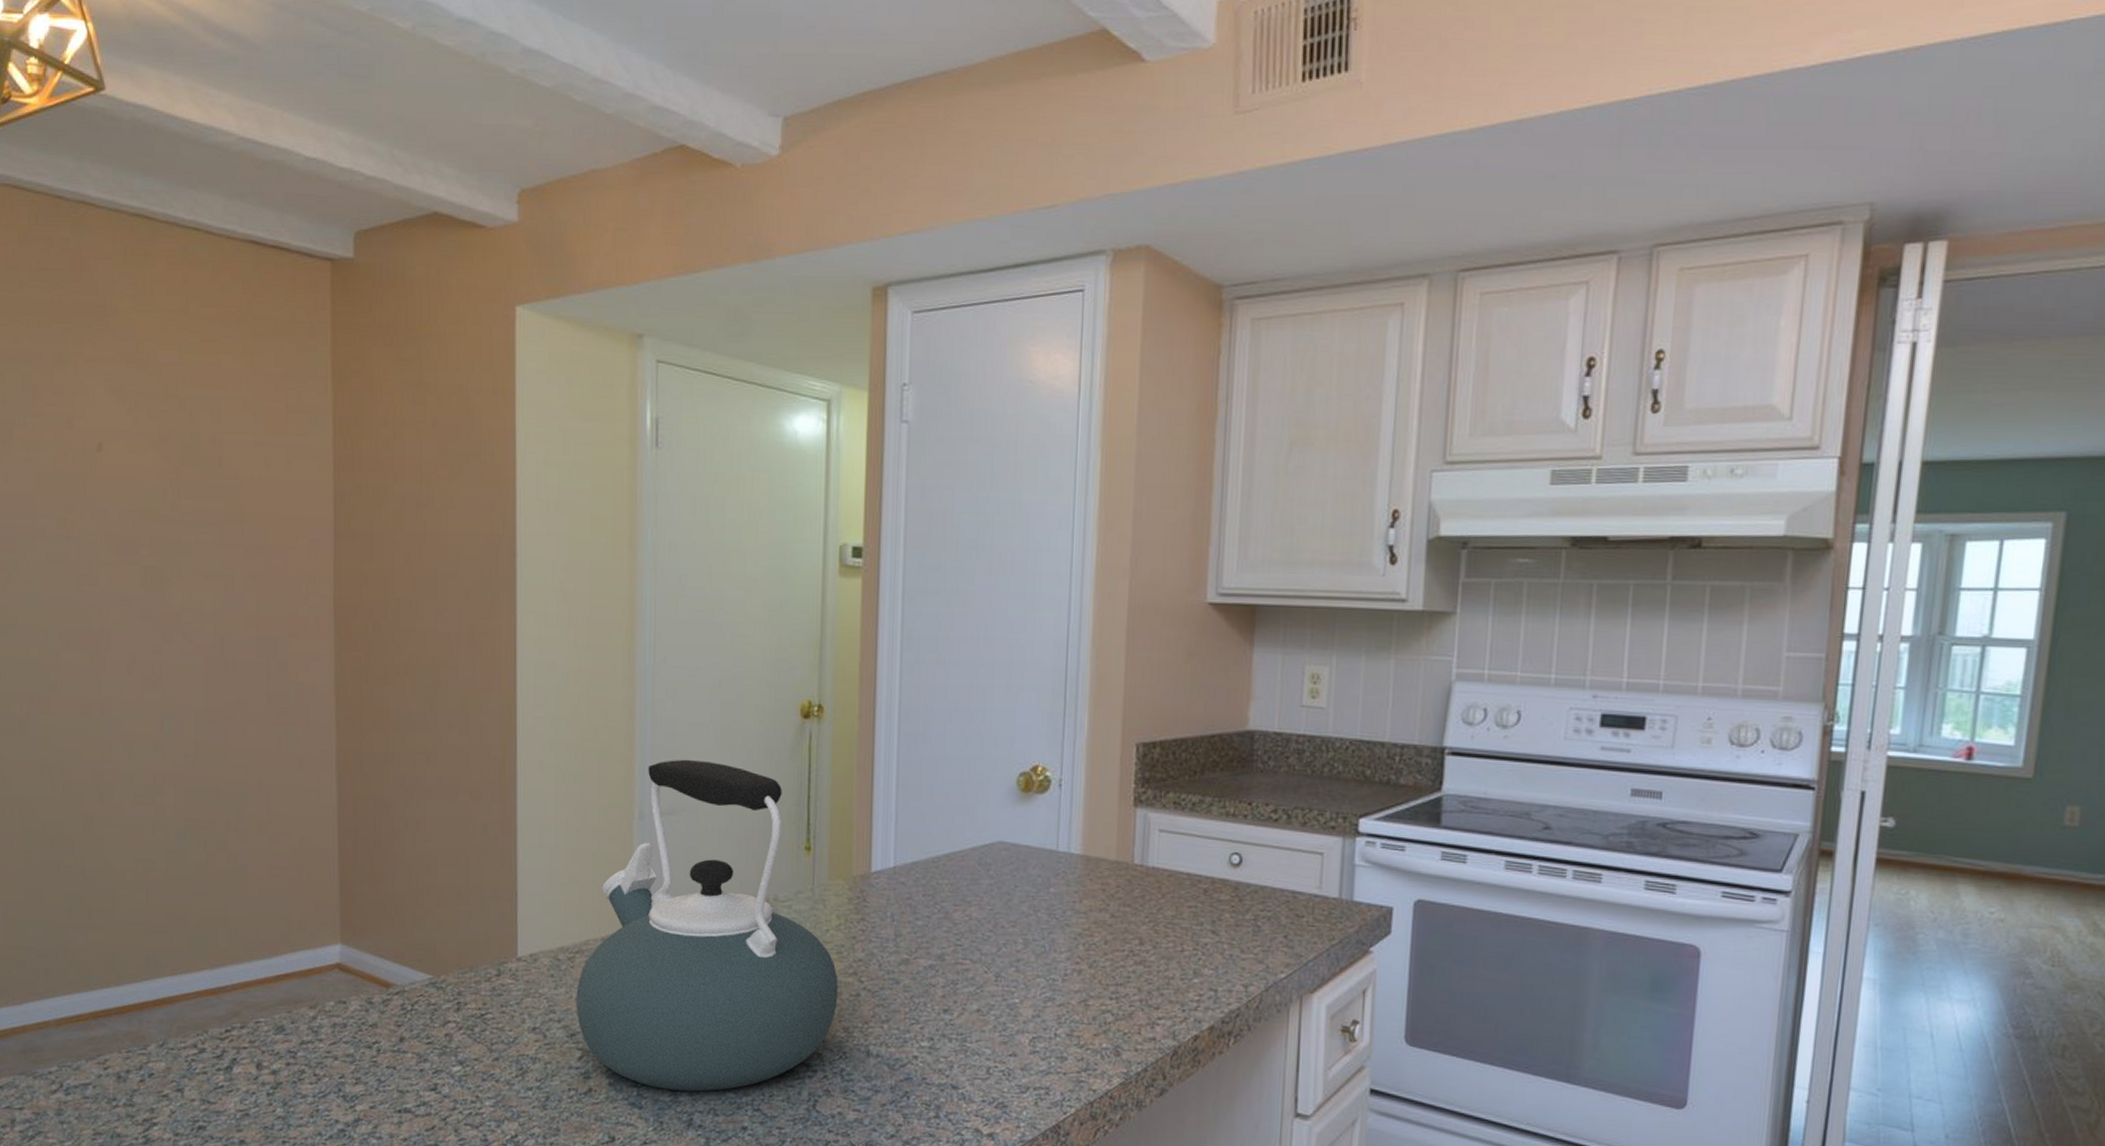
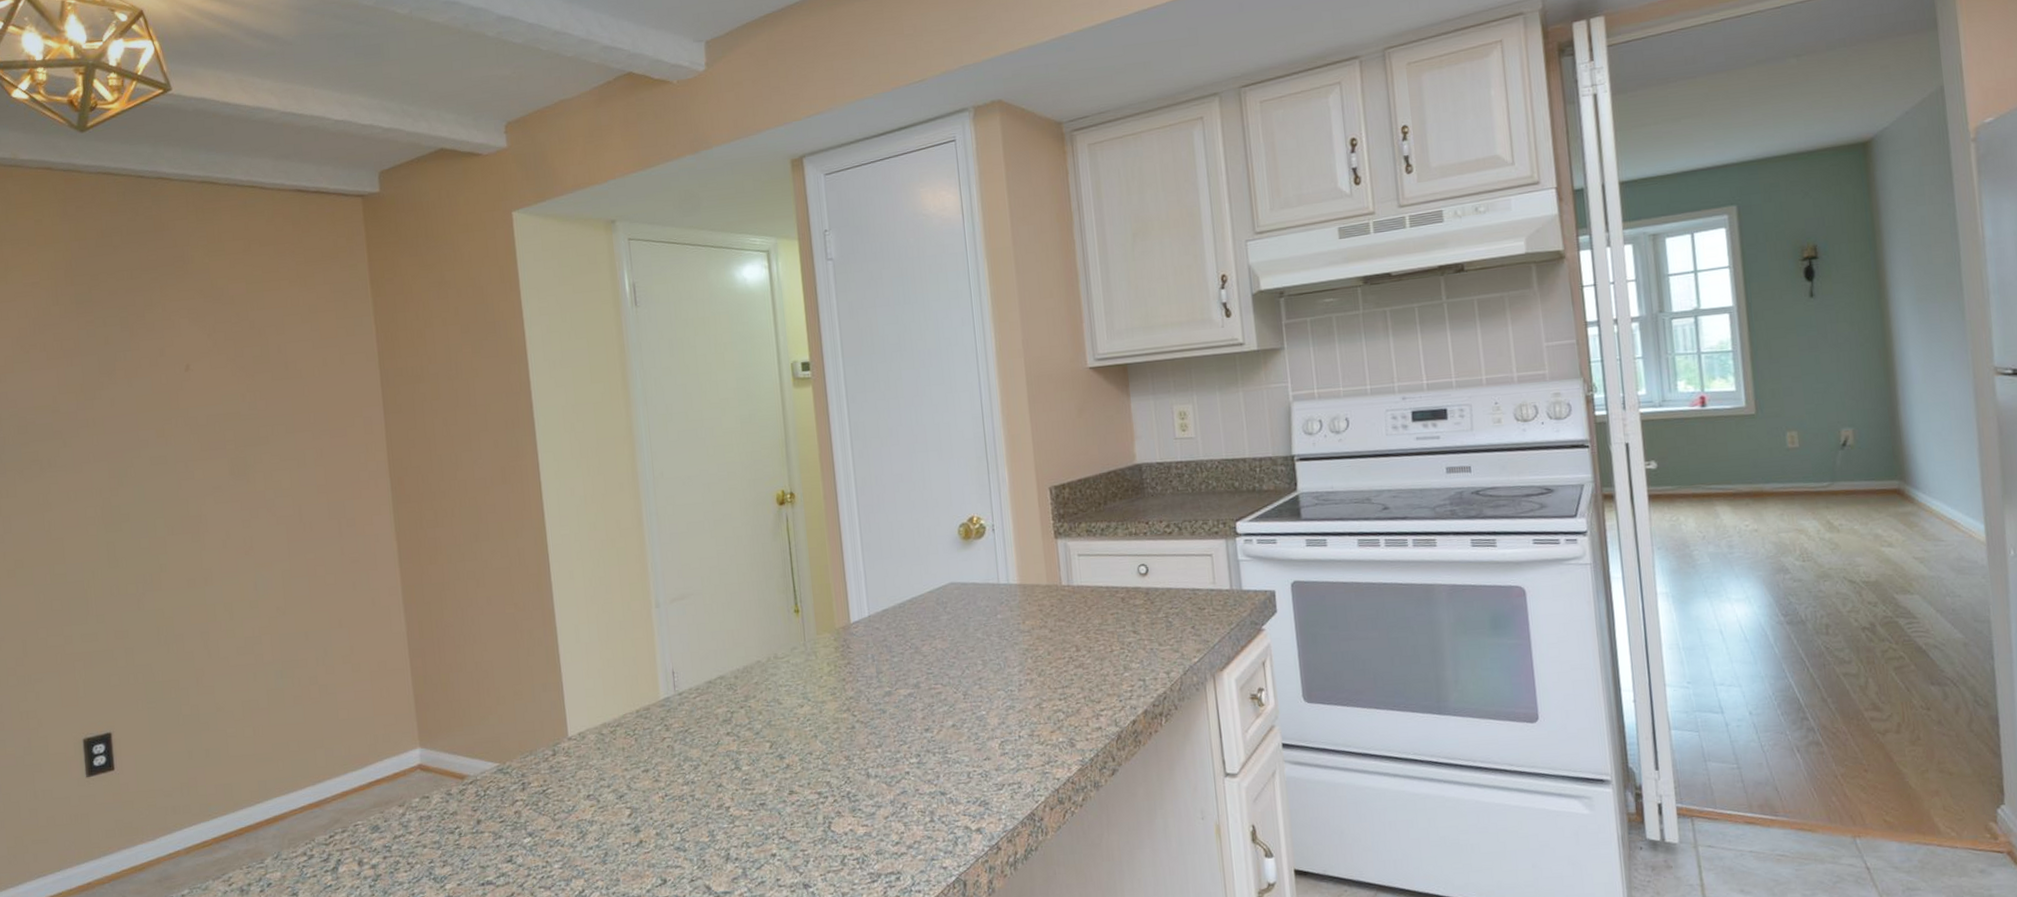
kettle: present [576,759,838,1092] -> none [620,551,838,832]

